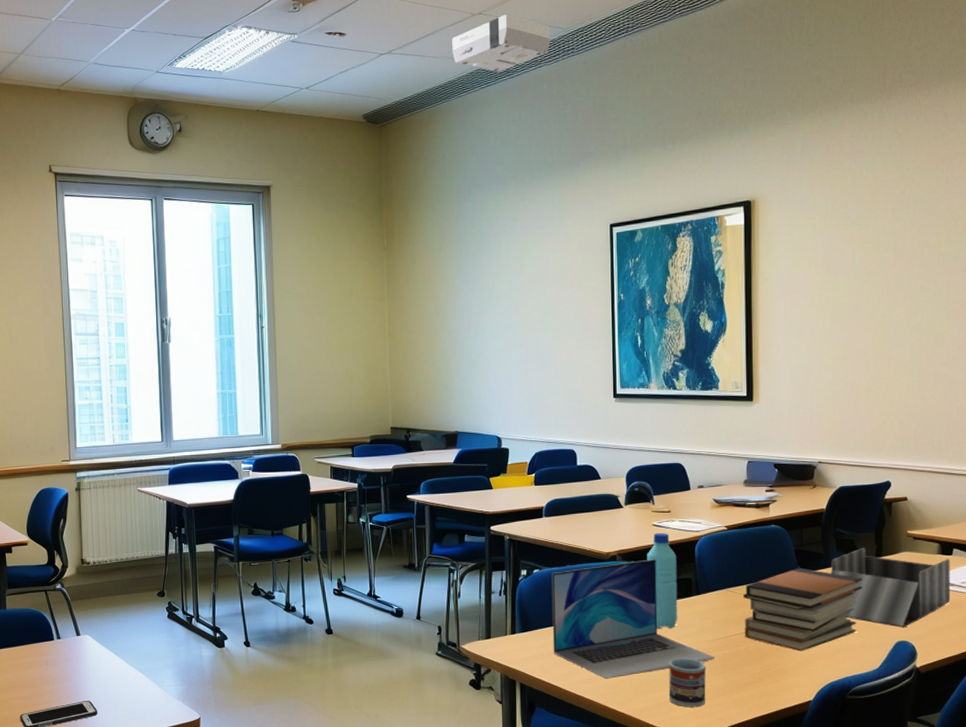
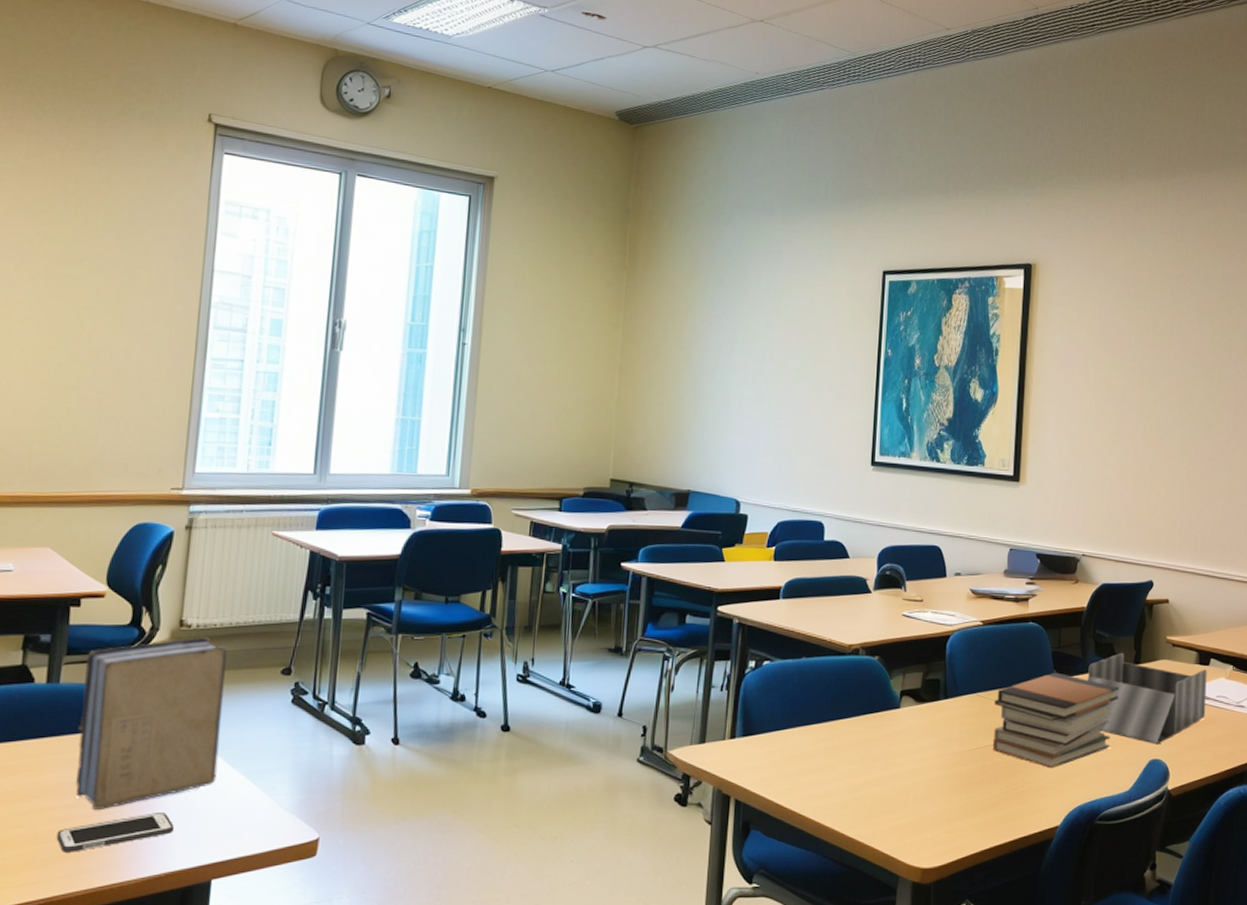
book: none [22,571,122,699] -> present [75,637,228,809]
projector: present [452,14,551,72] -> none [726,26,837,88]
laptop: present [551,559,715,679] -> none [777,655,959,796]
water bottle: present [647,533,678,629] -> none [893,625,926,738]
cup: present [668,658,706,708] -> none [904,773,948,832]

